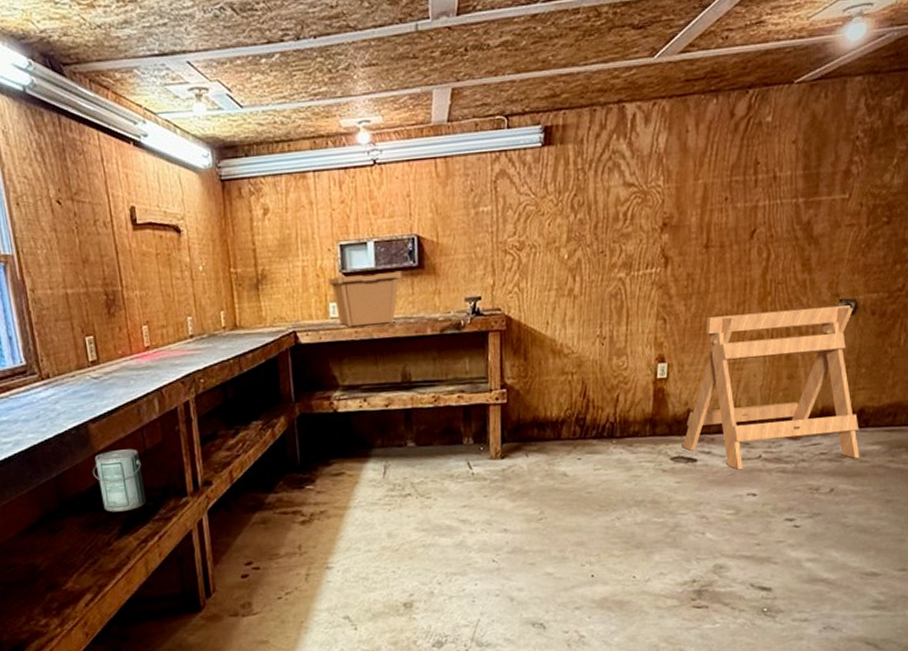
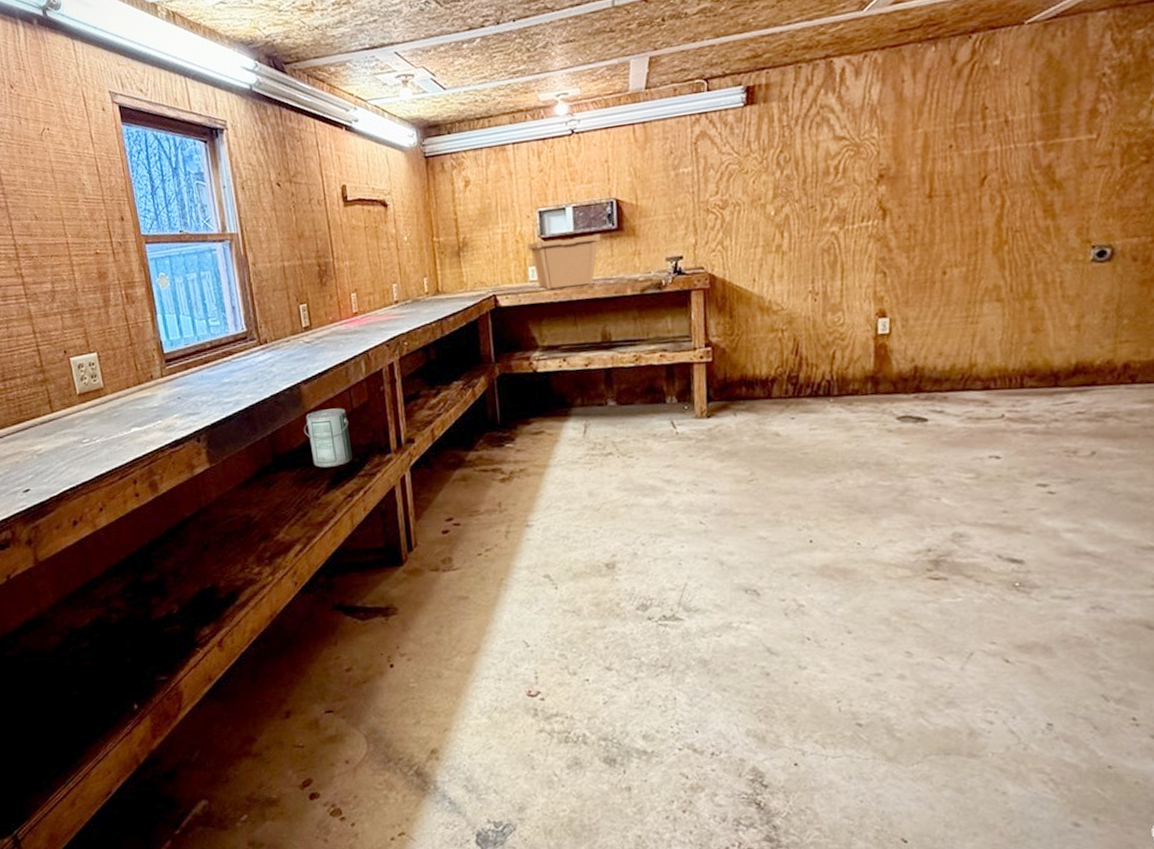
sawhorse: present [682,304,860,470] -> none [909,251,1127,431]

